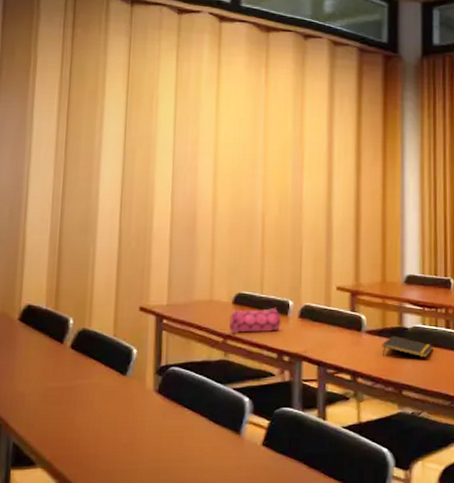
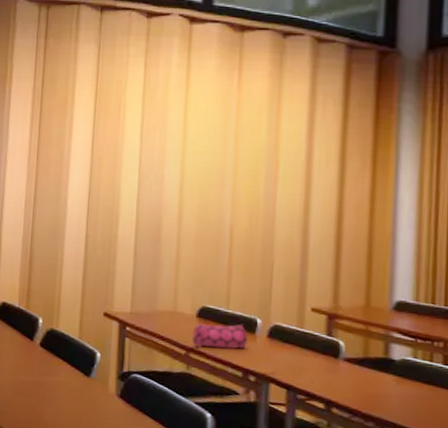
notepad: present [382,335,434,358] -> none [362,366,427,395]

